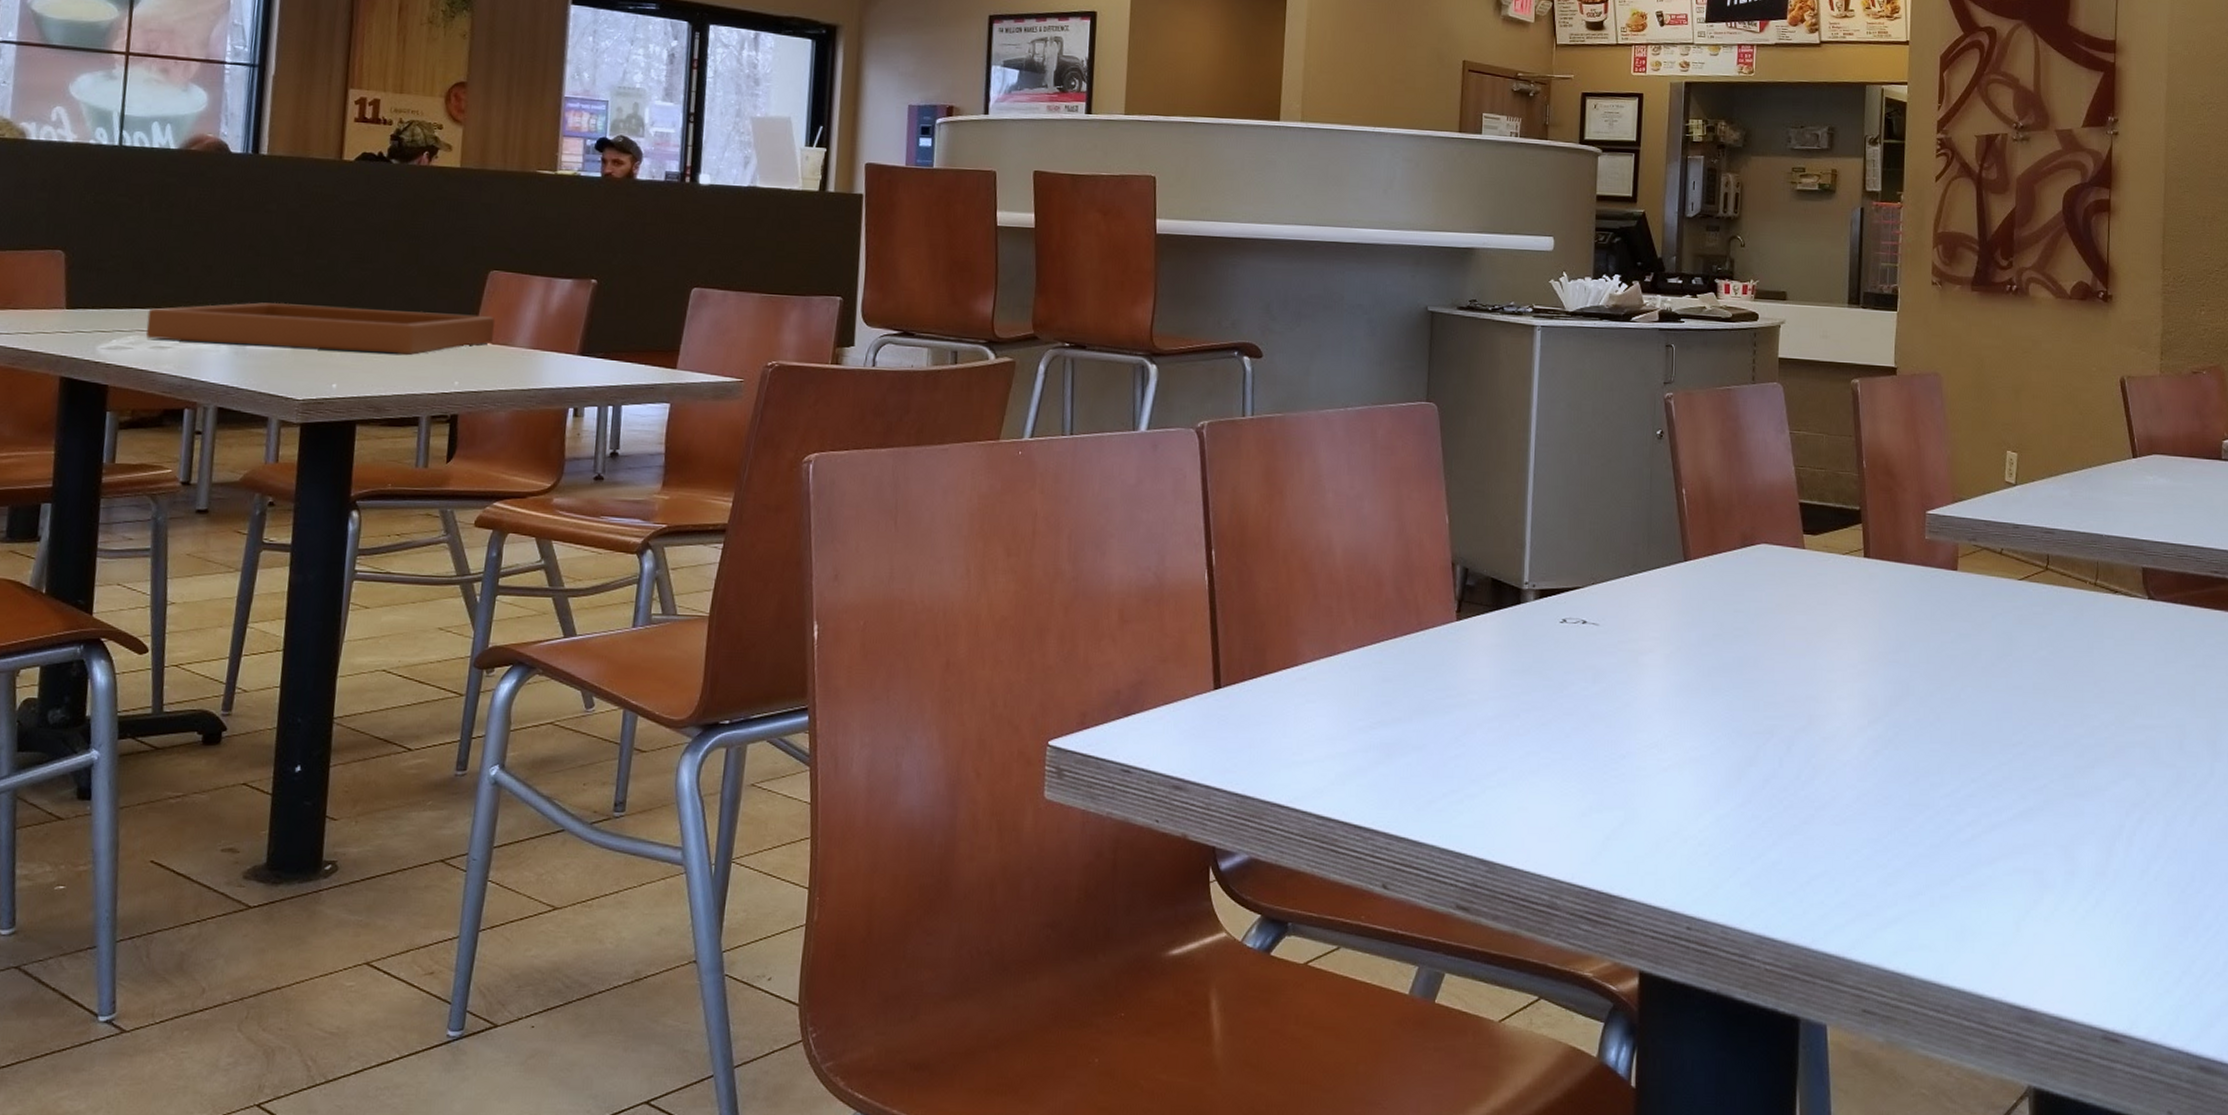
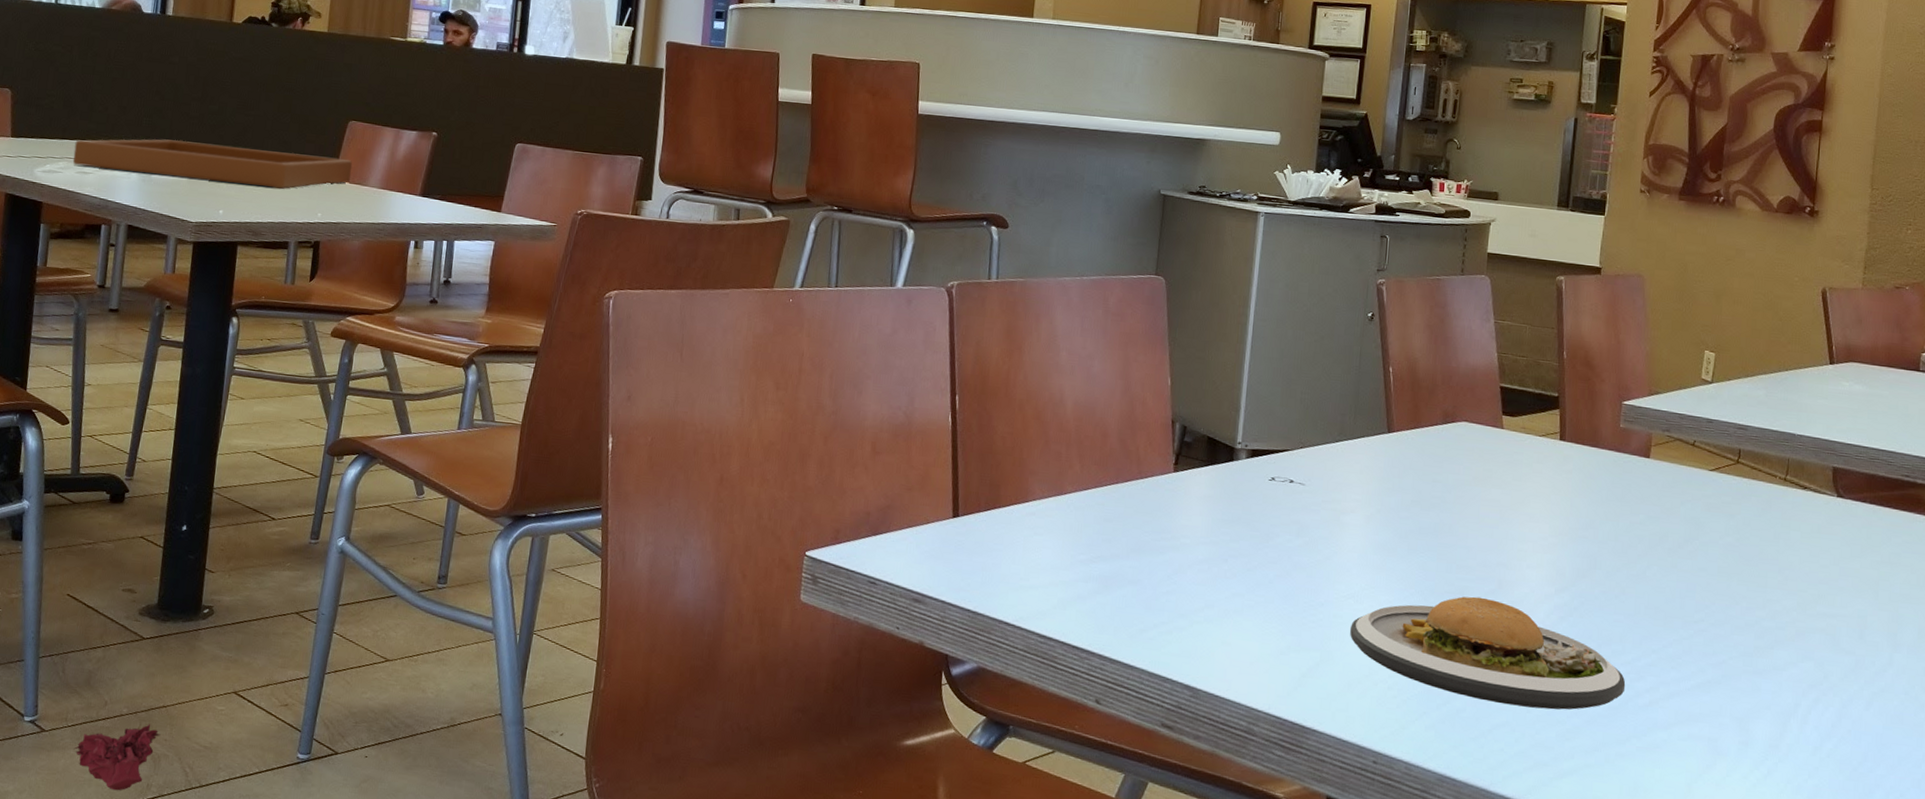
crumpled paper: none [163,1011,274,1097] -> present [74,724,161,791]
hamburger: none [1655,735,1946,854] -> present [1350,596,1626,710]

